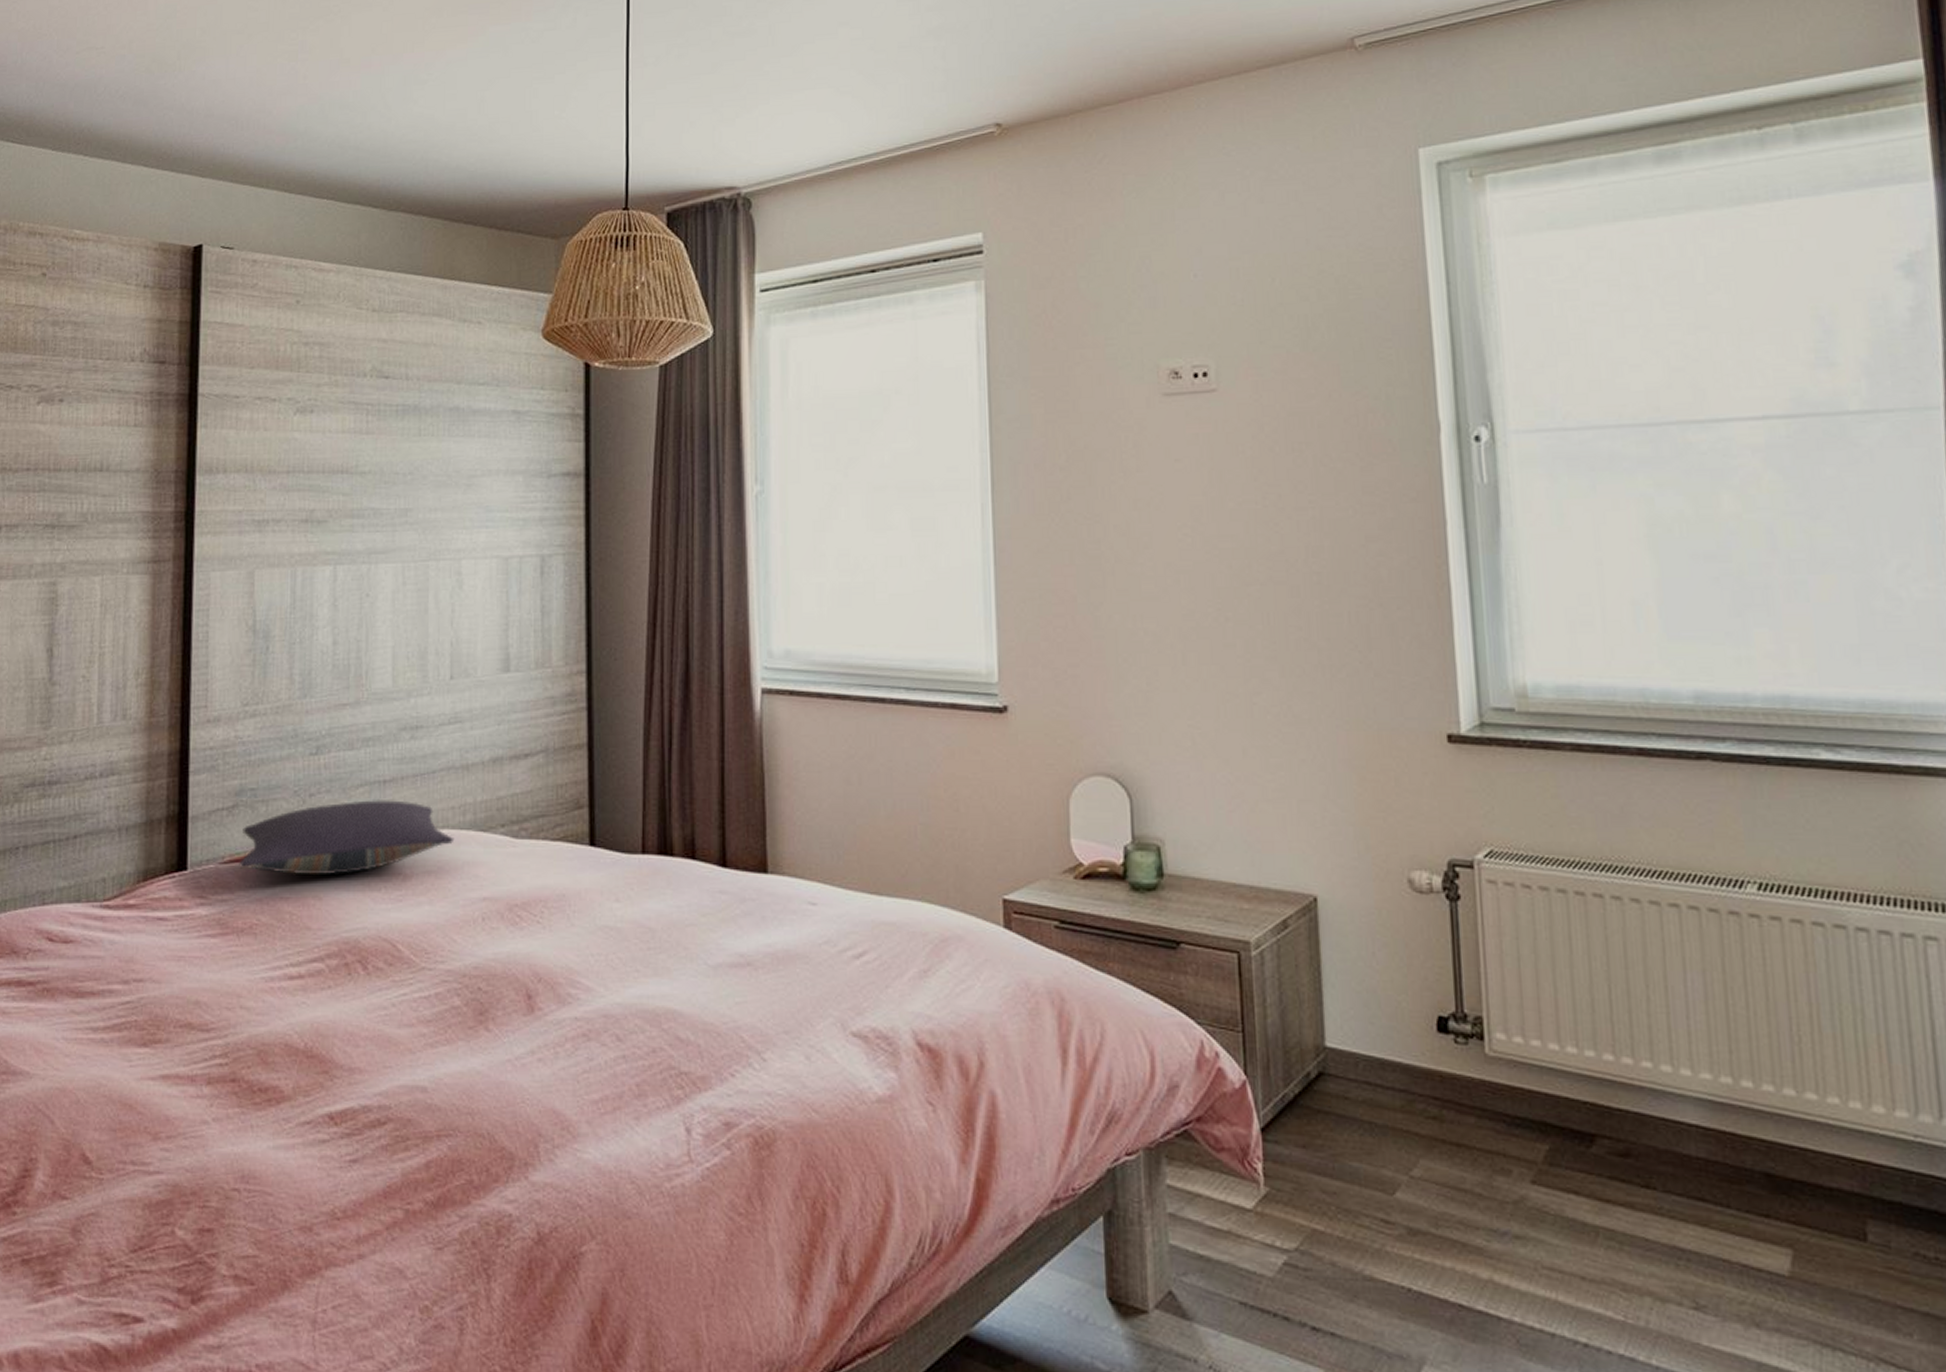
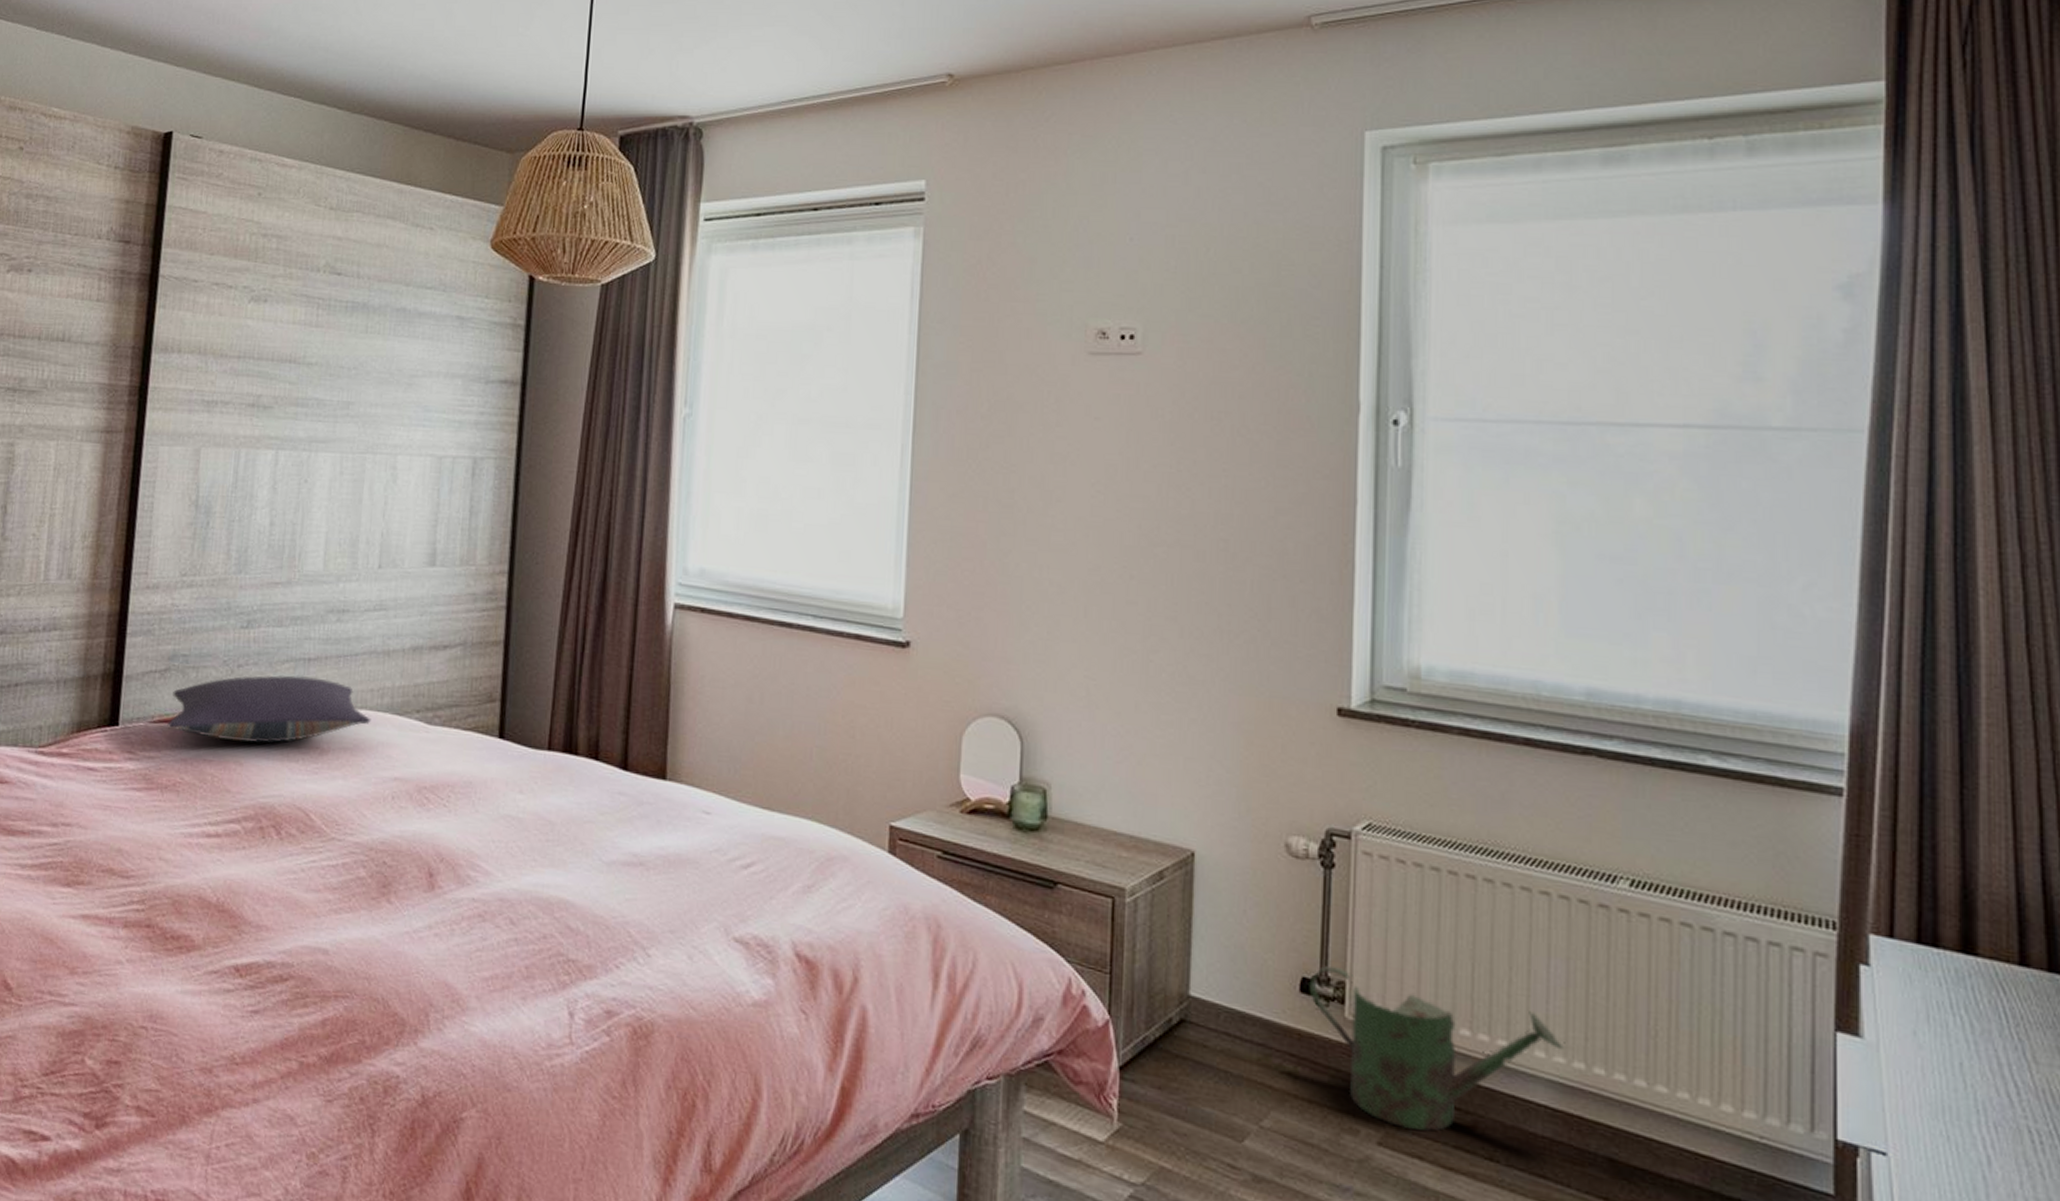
watering can: none [1446,1001,1710,1164] -> present [1309,965,1565,1132]

